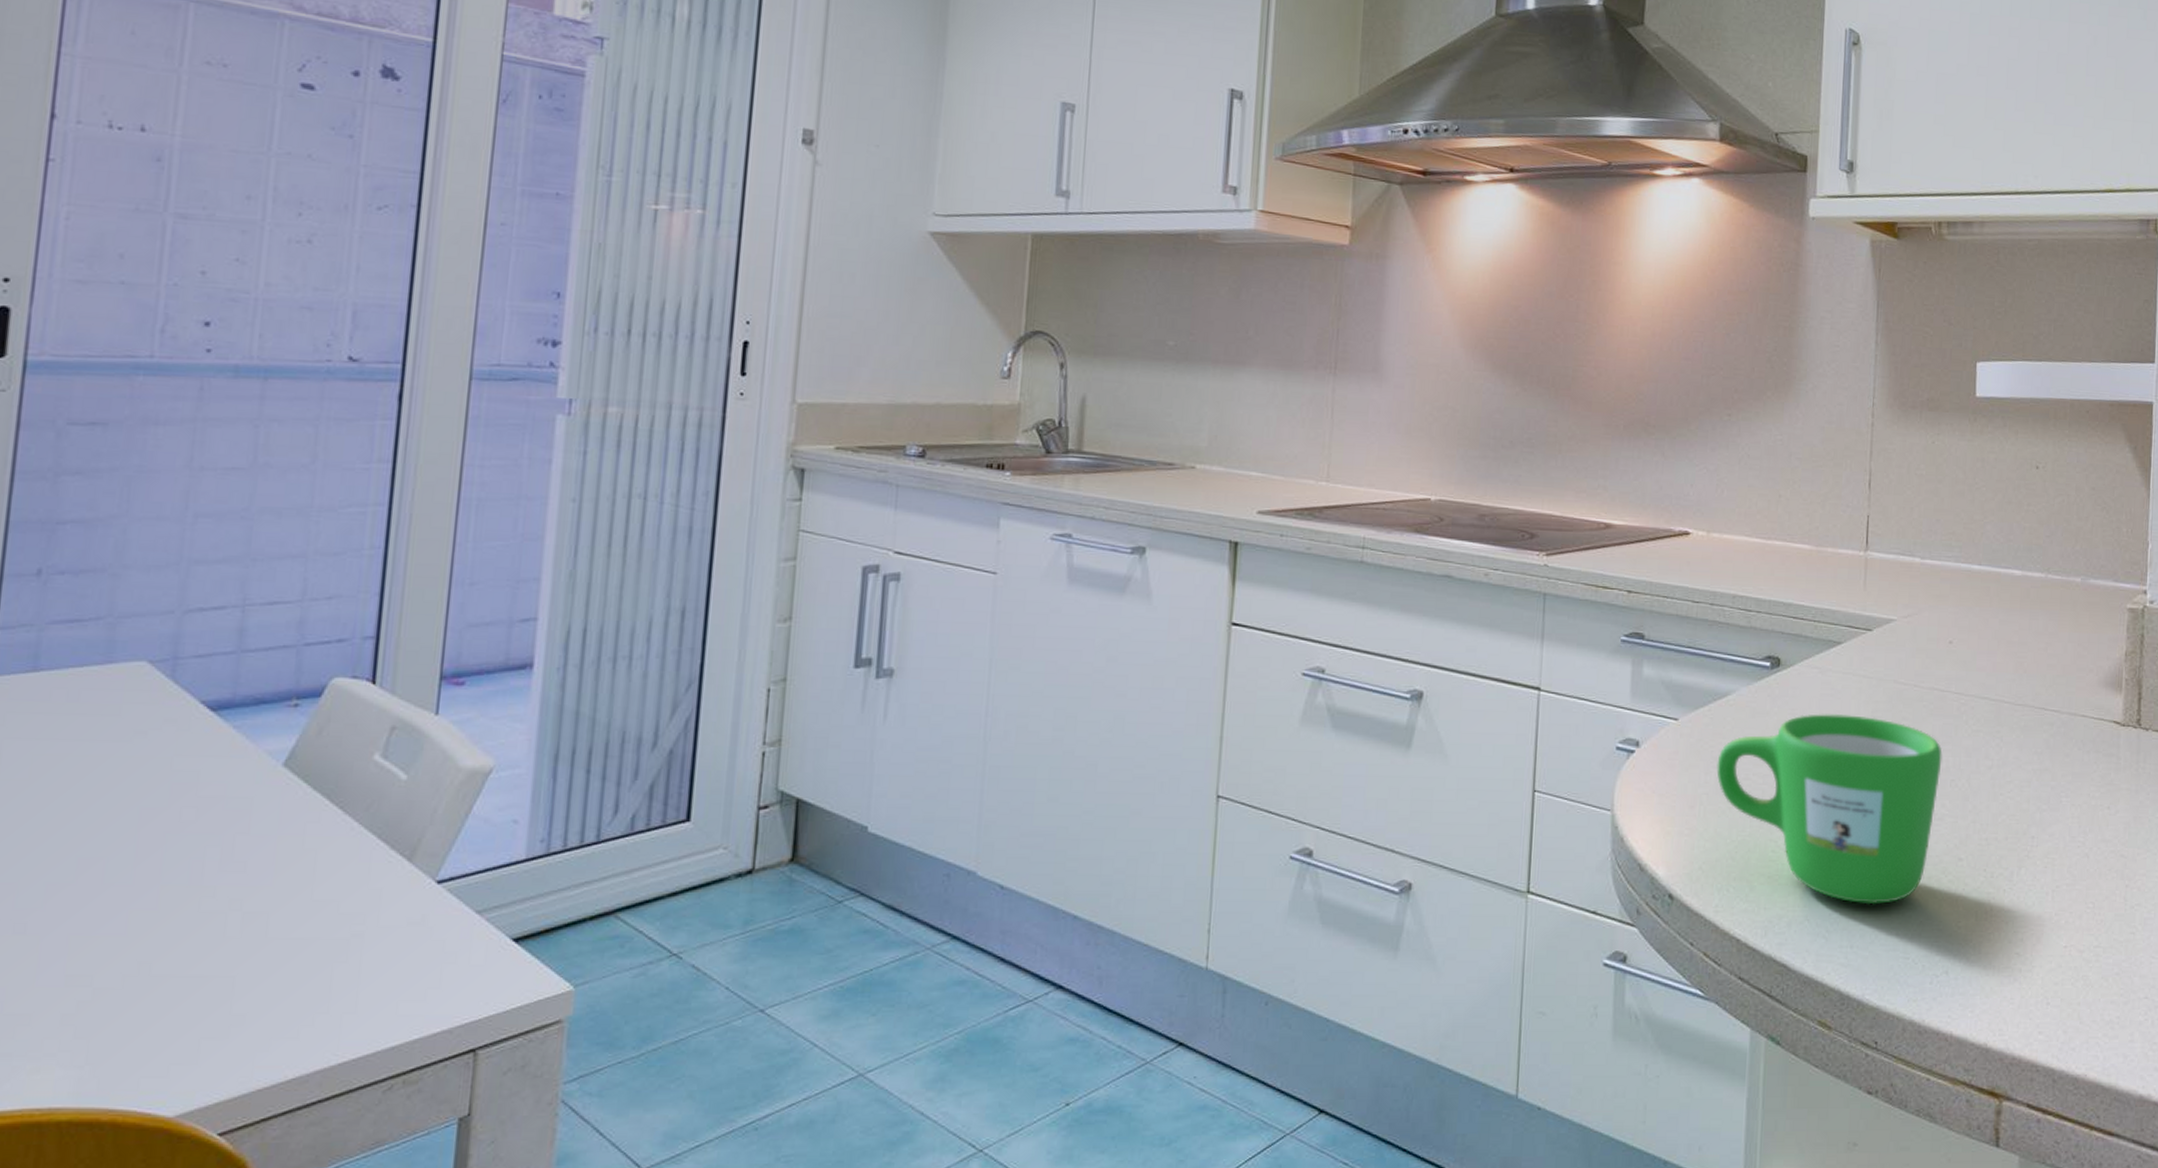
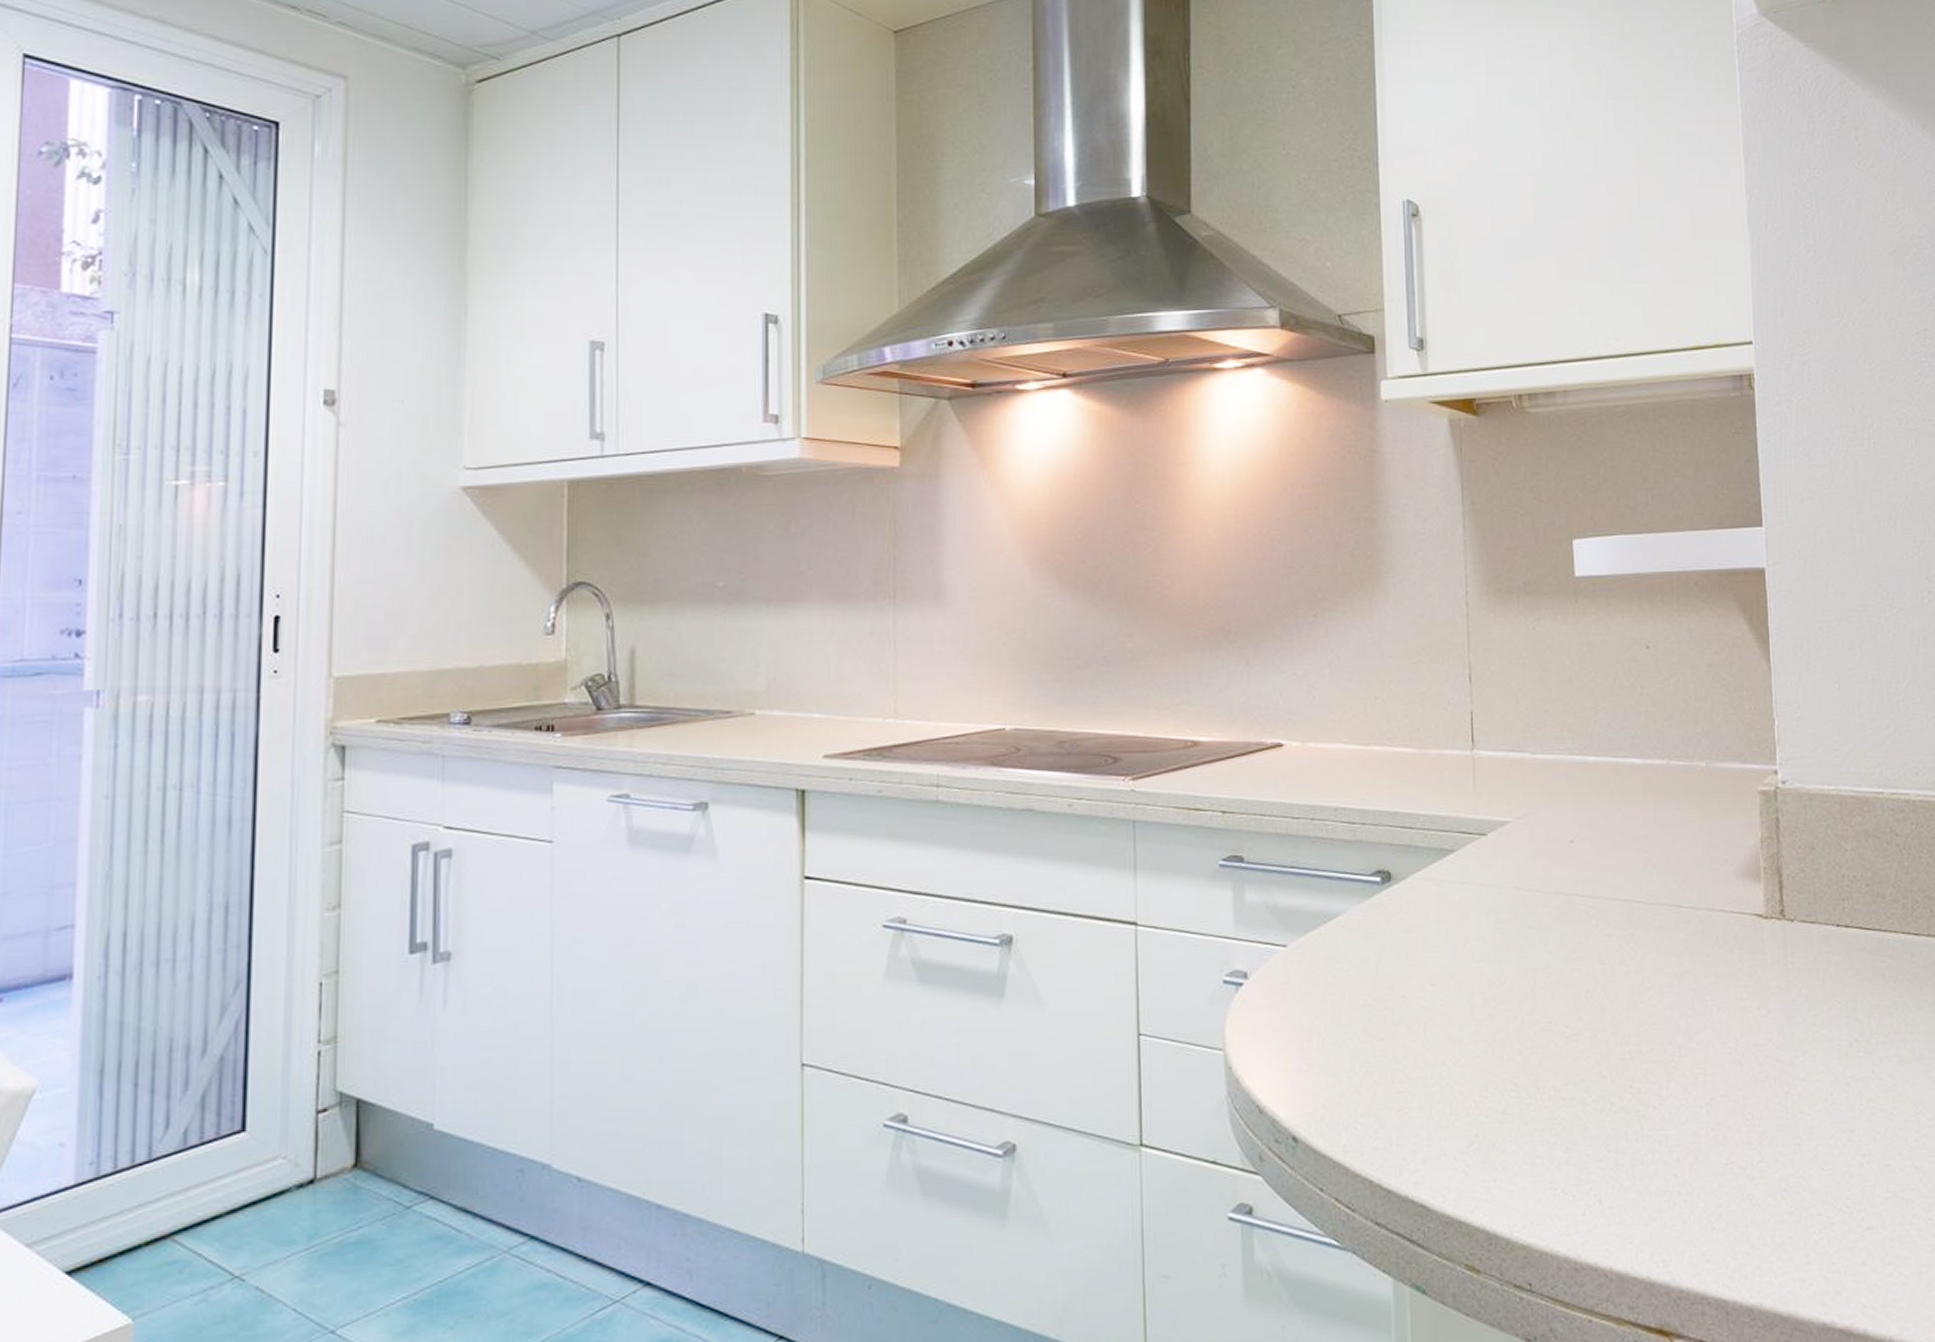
mug: present [1716,714,1942,905] -> none [1332,927,1574,1133]

